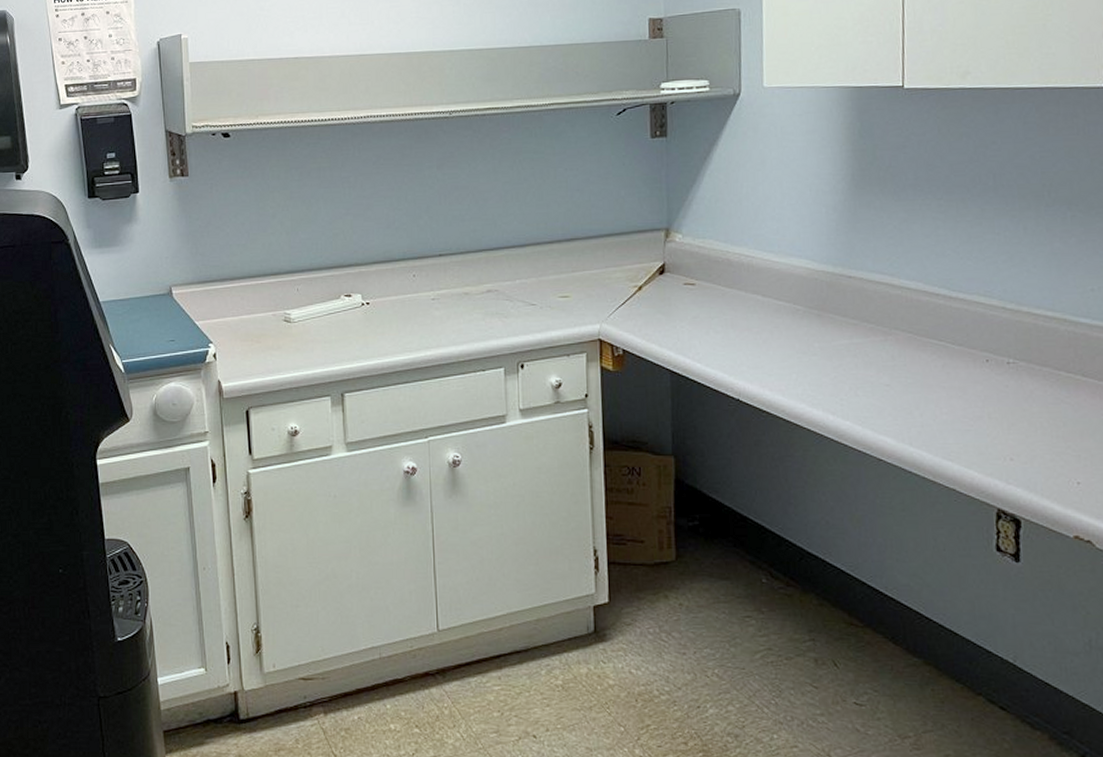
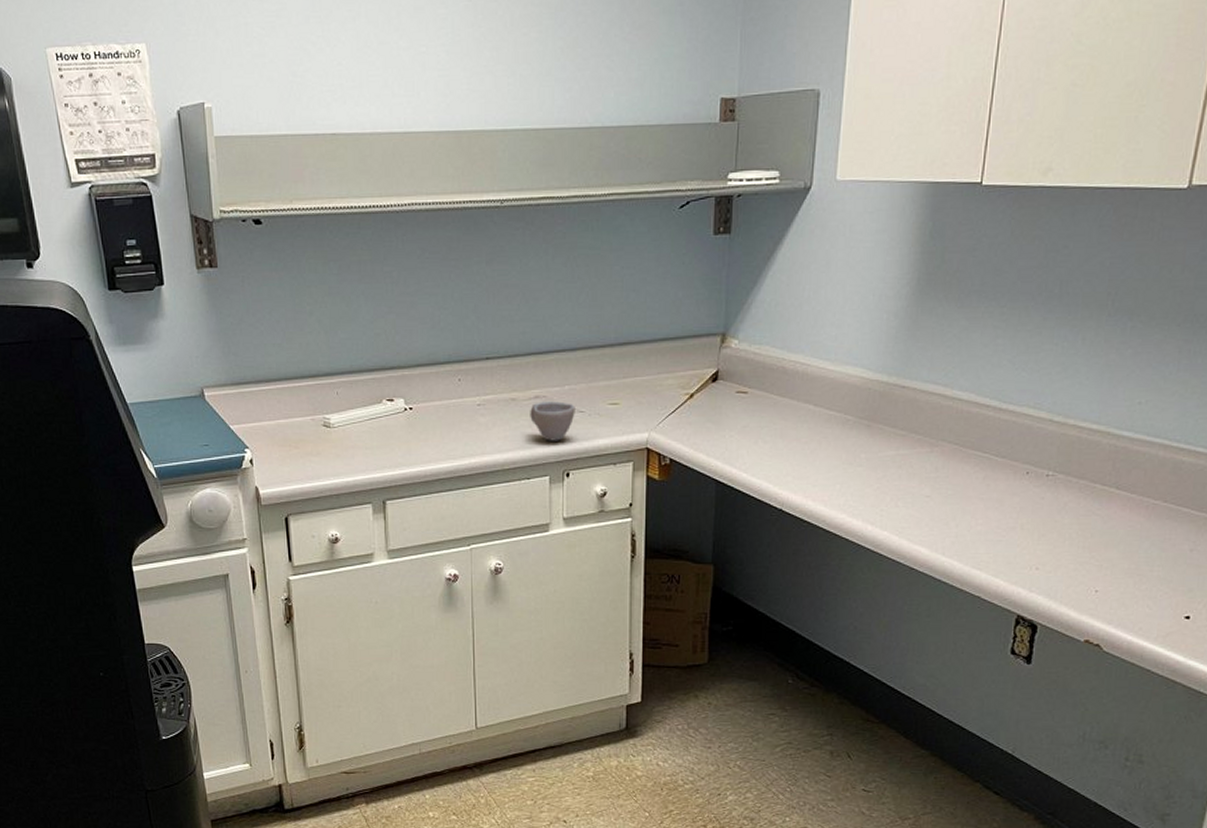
cup: none [483,295,527,334] -> present [530,401,575,441]

